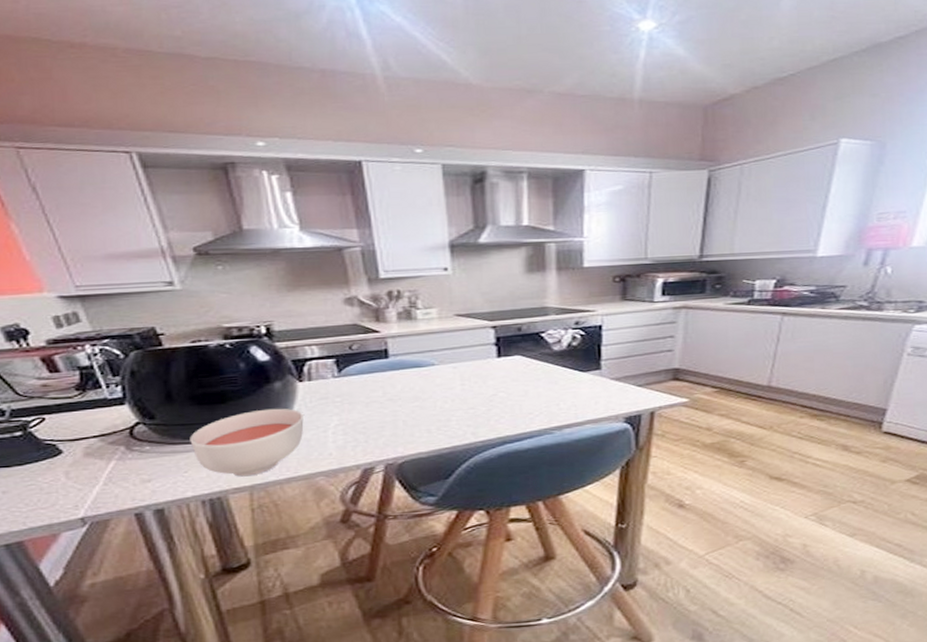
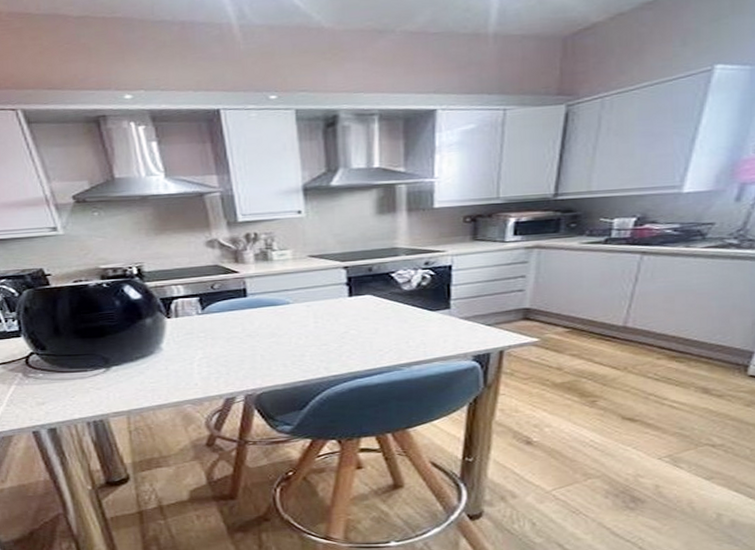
bowl: present [190,408,304,477] -> none [75,342,172,402]

